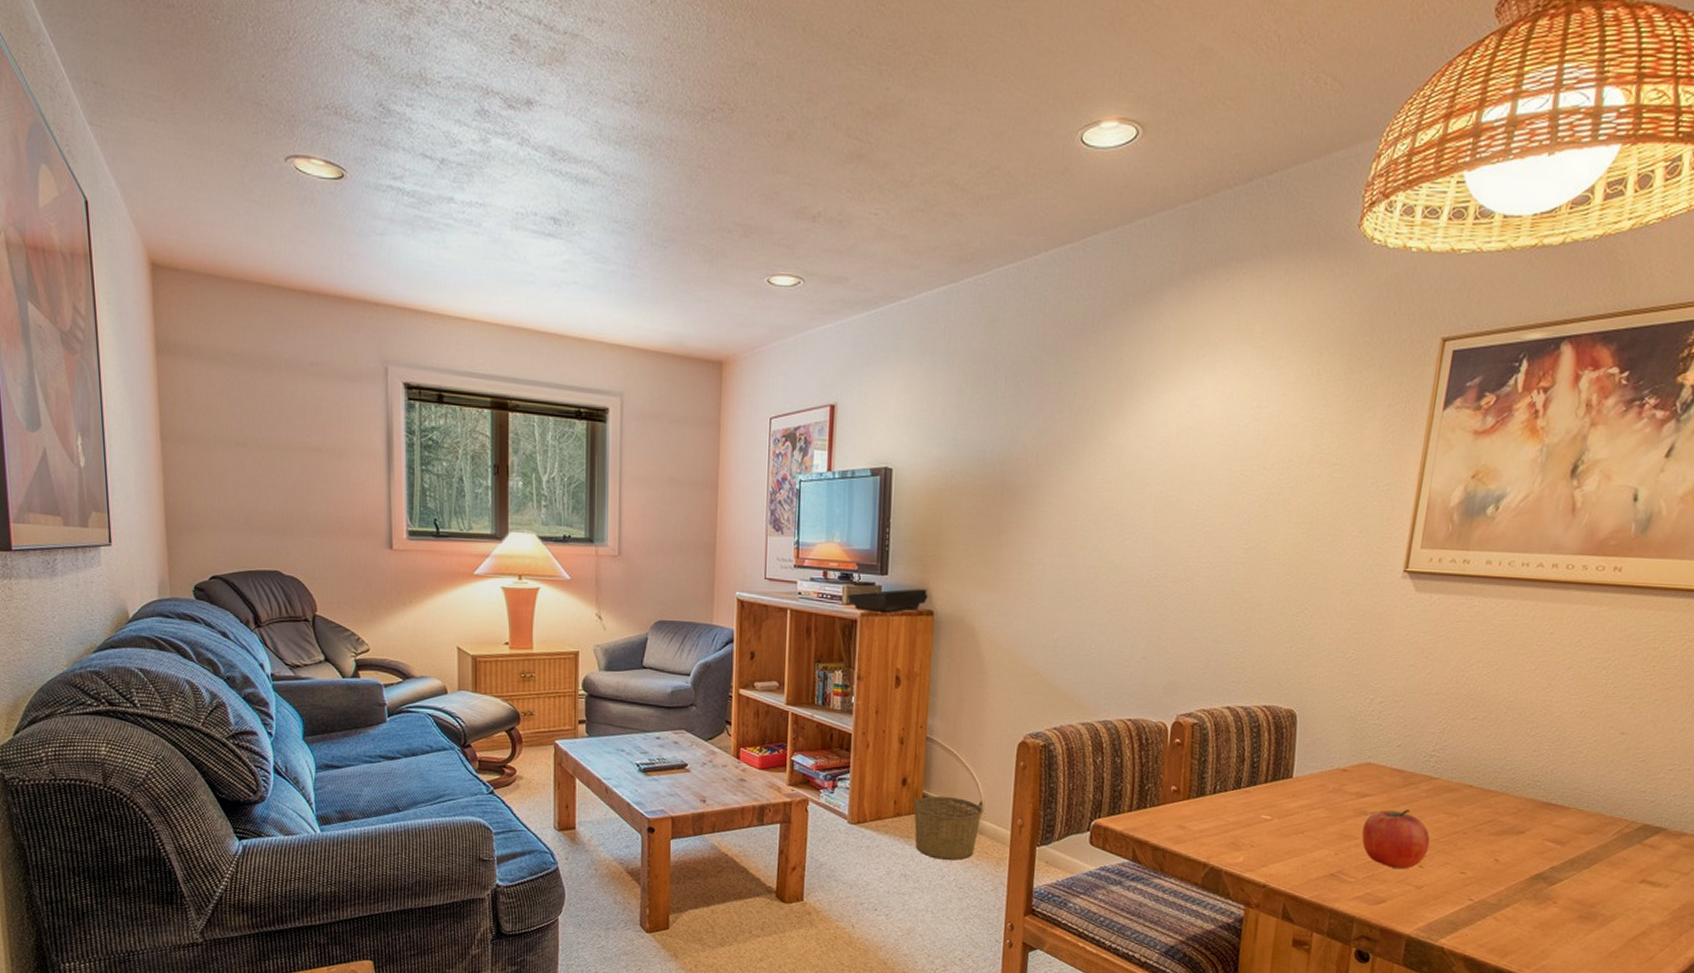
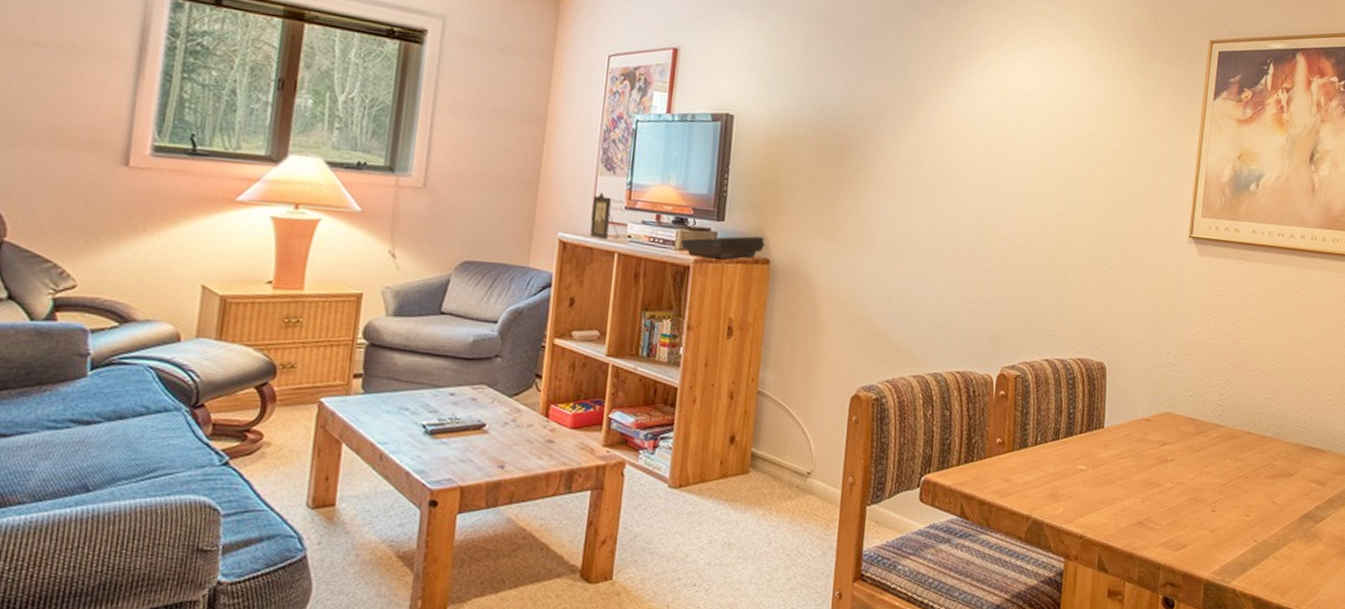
photo frame: none [764,552,790,597] -> present [590,192,619,240]
basket: present [913,795,984,860] -> none [740,454,815,524]
fruit: present [1361,809,1430,869] -> none [1164,456,1220,513]

